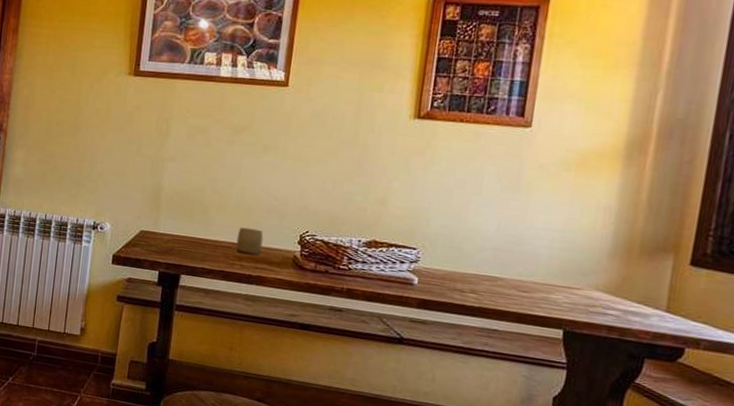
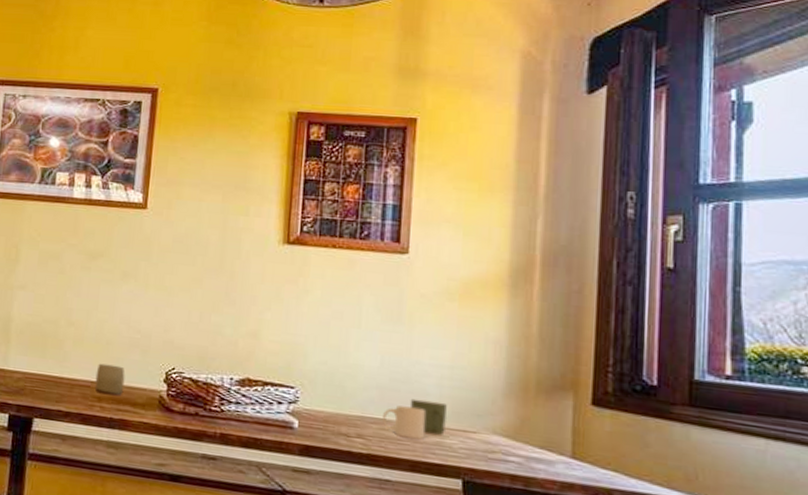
cup: none [495,265,535,296] -> present [383,405,426,441]
mug: none [521,259,555,293] -> present [409,398,447,437]

